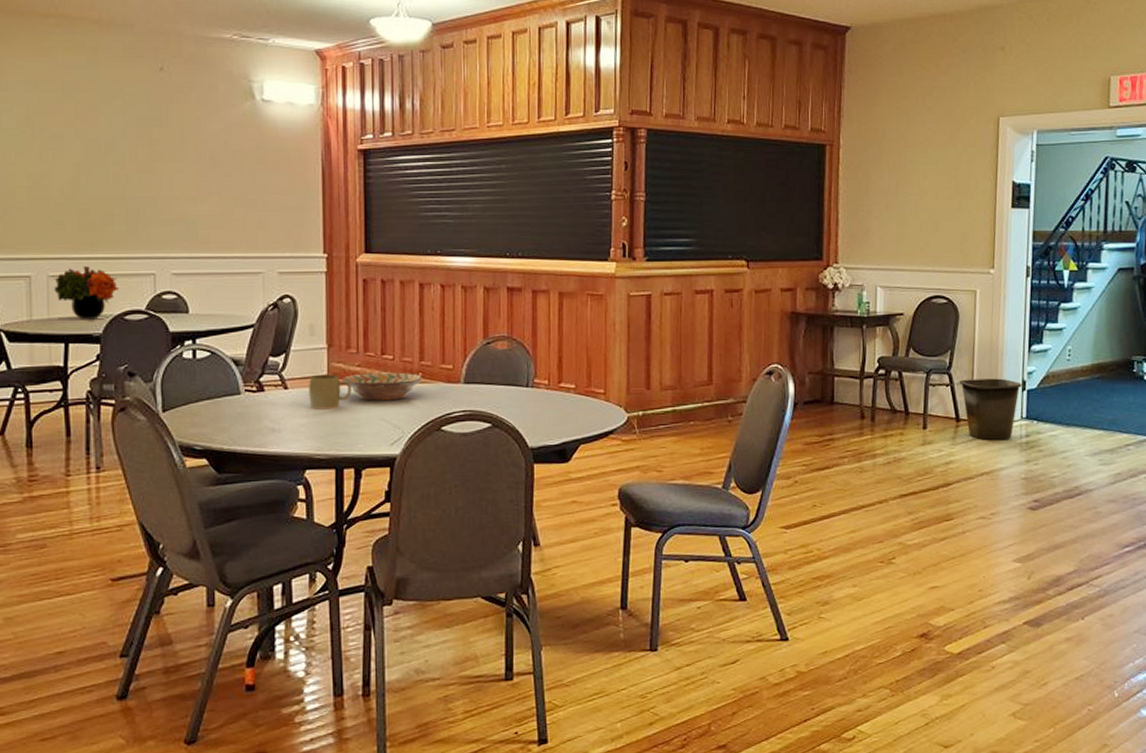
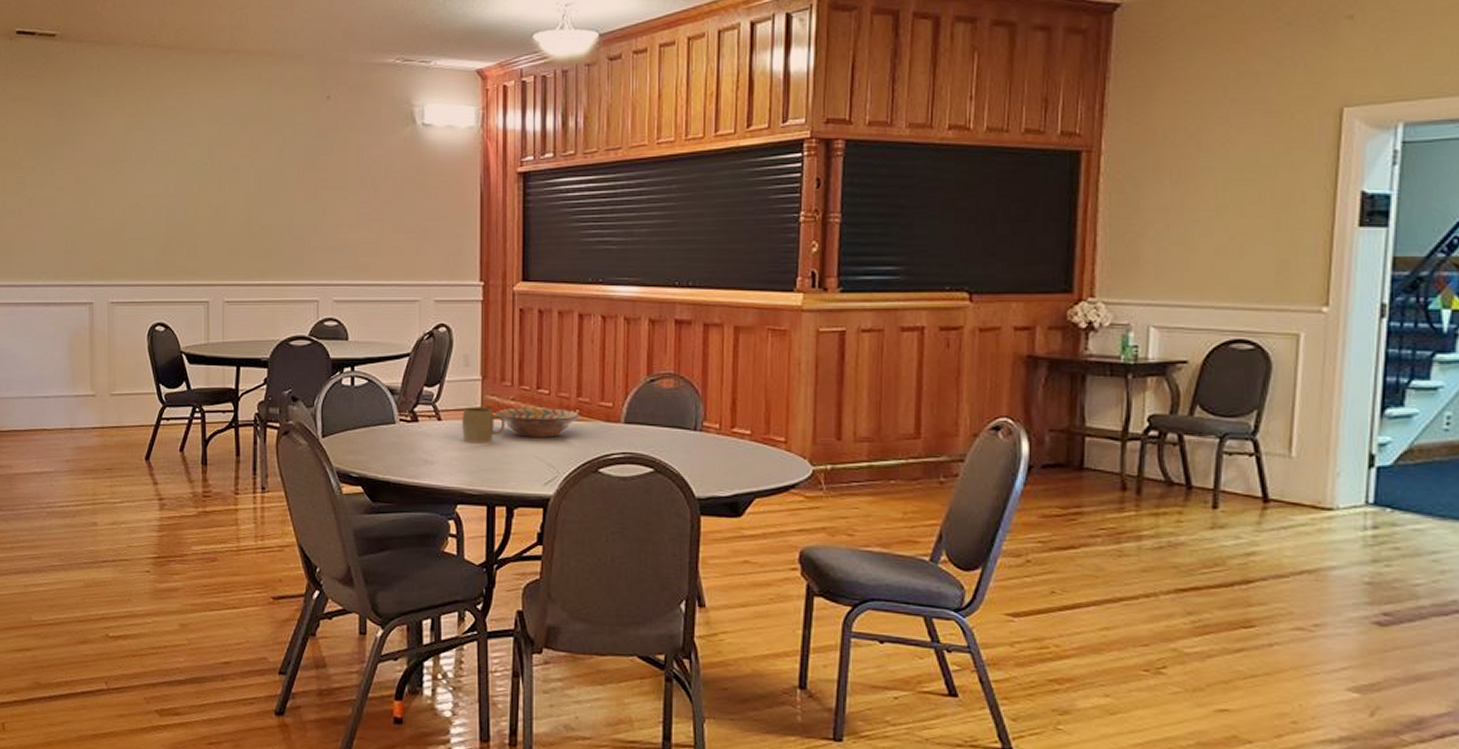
flower arrangement: present [54,266,118,320] -> none [228,293,285,345]
waste bin: present [959,378,1022,440] -> none [1269,448,1368,530]

